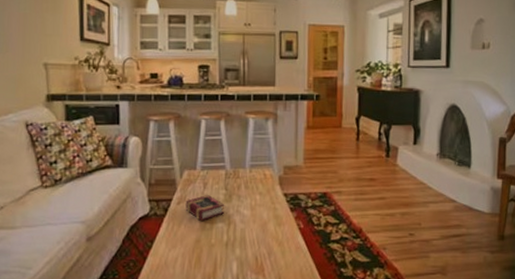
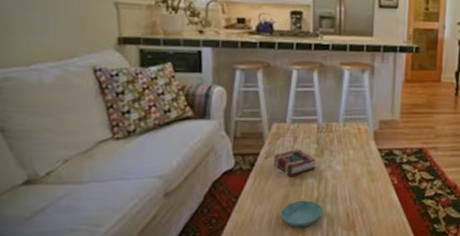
saucer: none [192,244,232,271] -> present [280,200,323,228]

